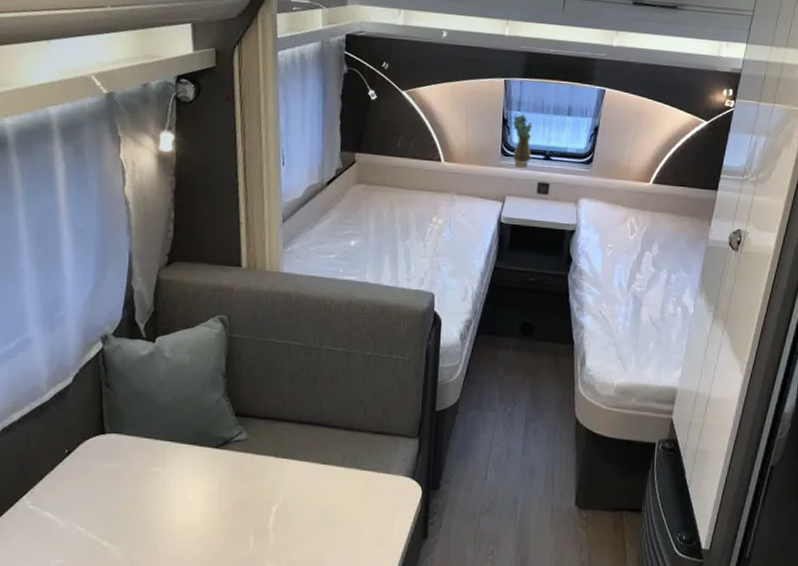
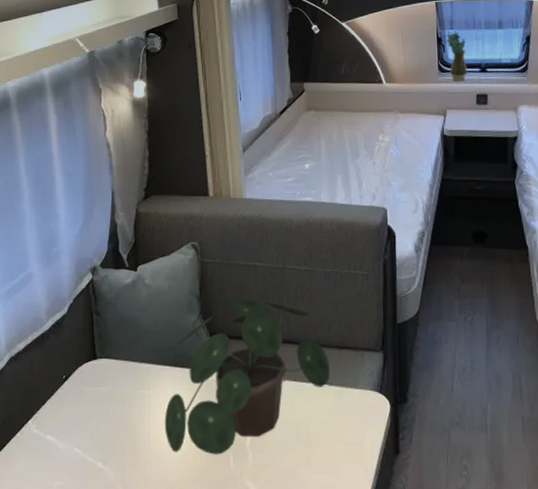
potted plant: none [179,376,363,536] -> present [164,297,331,455]

